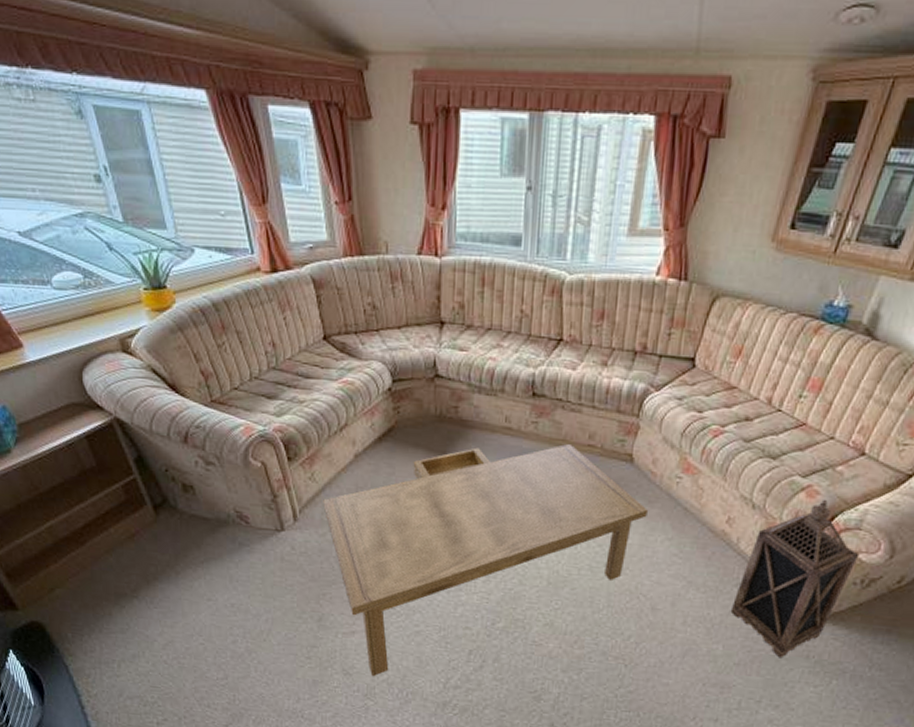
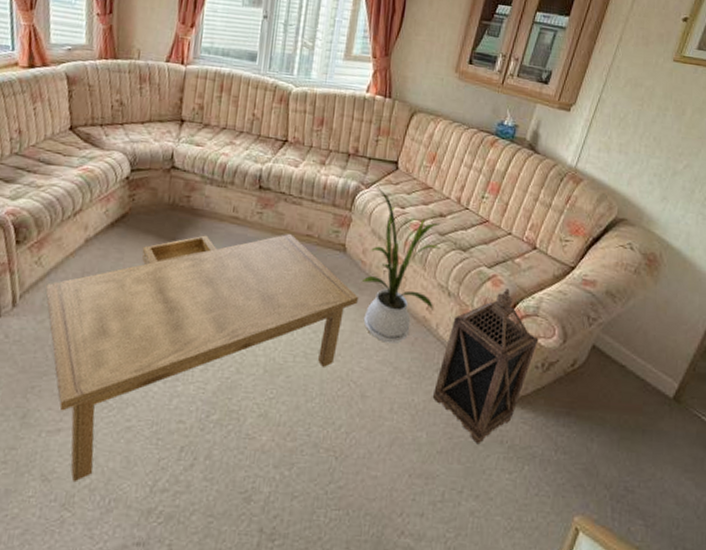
house plant: none [652,388,747,558] -> present [362,186,442,343]

